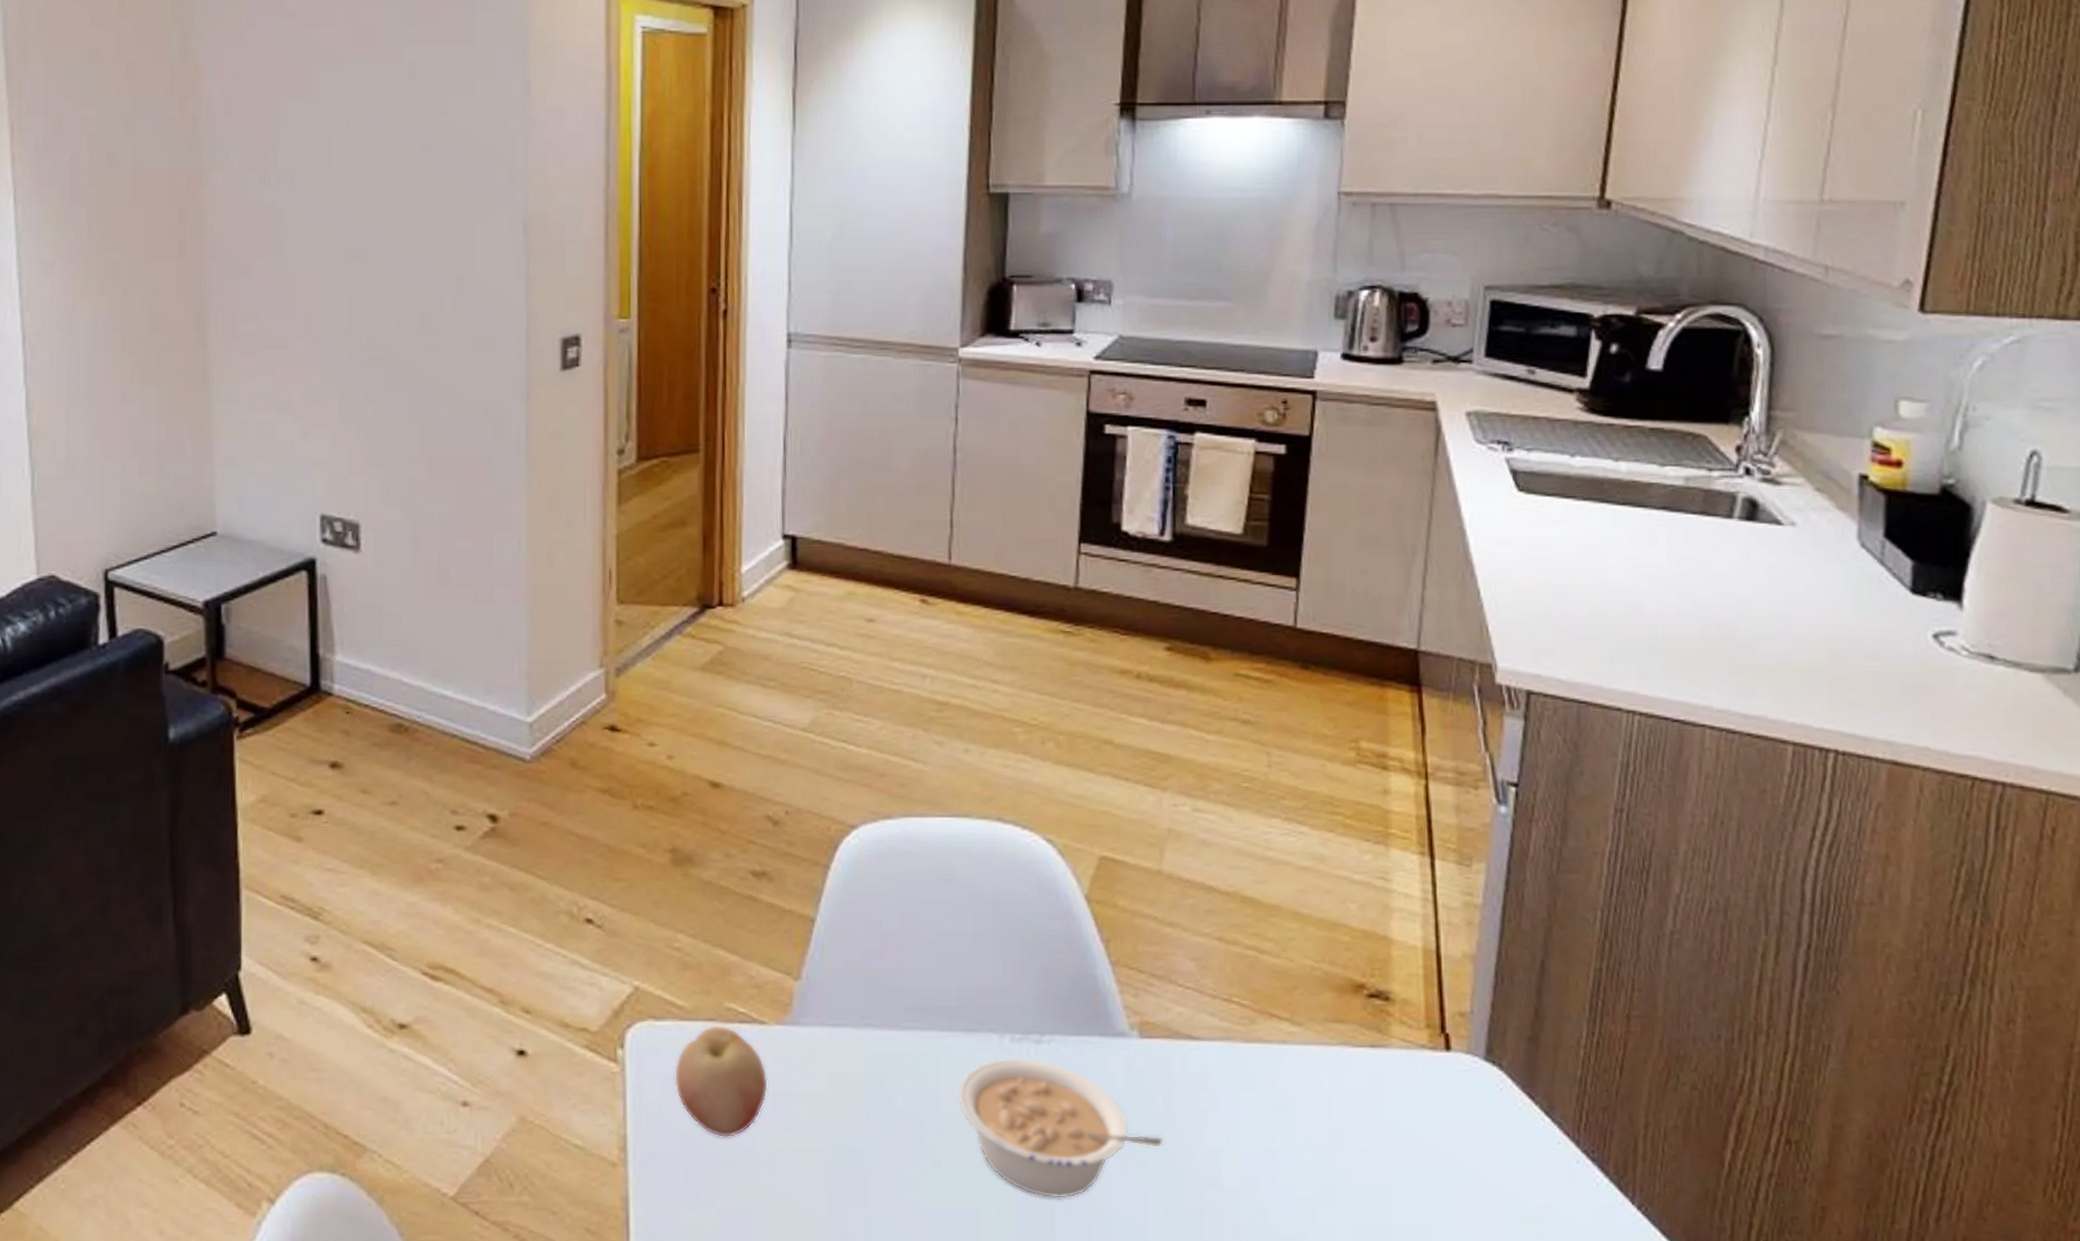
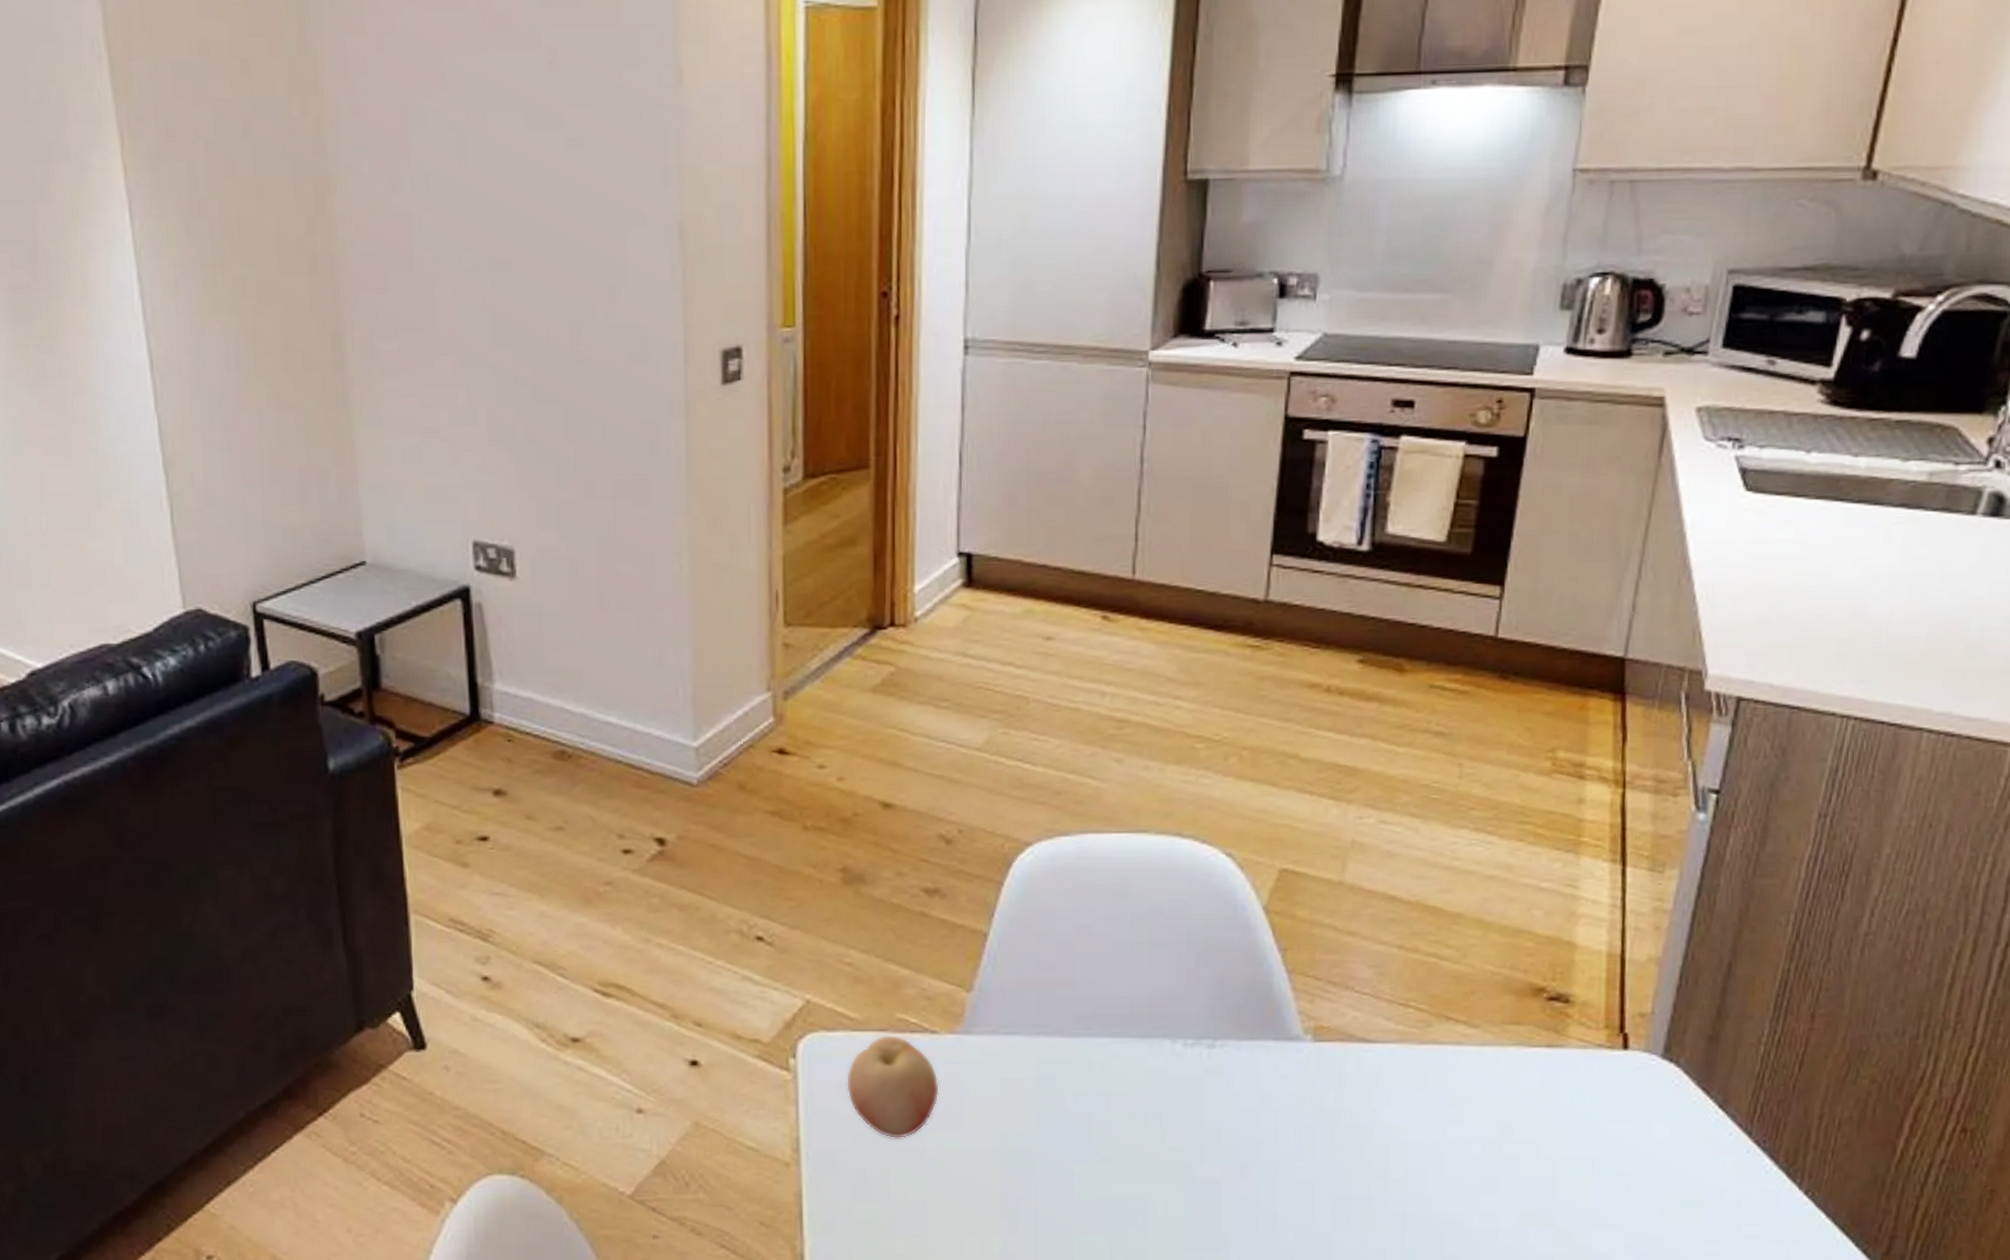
legume: present [957,1057,1164,1198] -> none [1128,1061,1333,1190]

